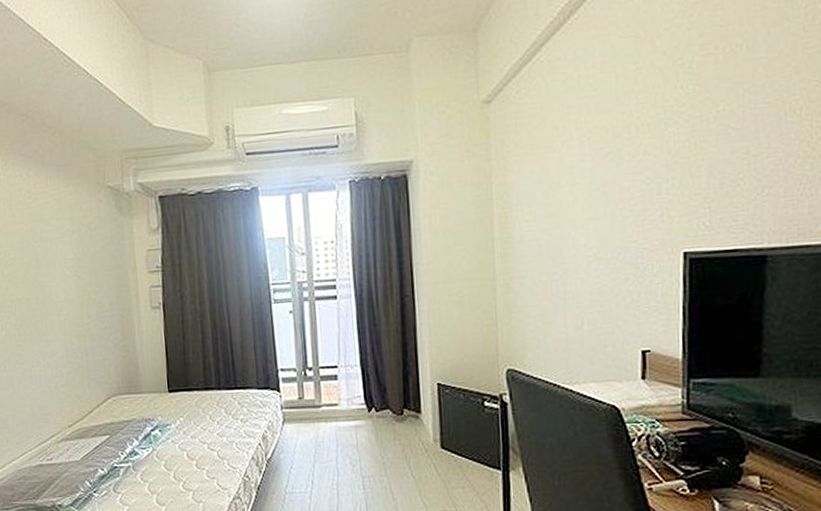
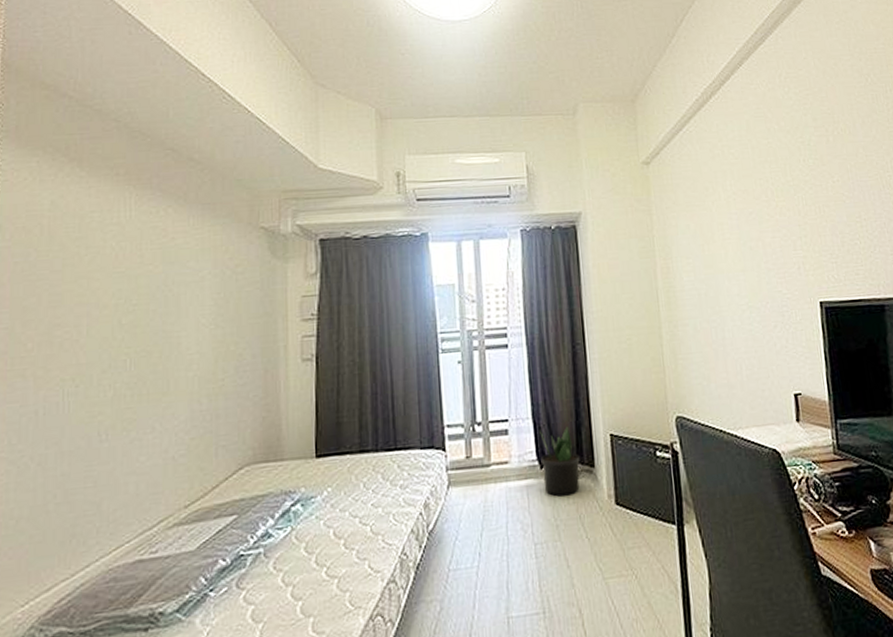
planter: none [367,374,407,437] -> present [539,426,580,496]

